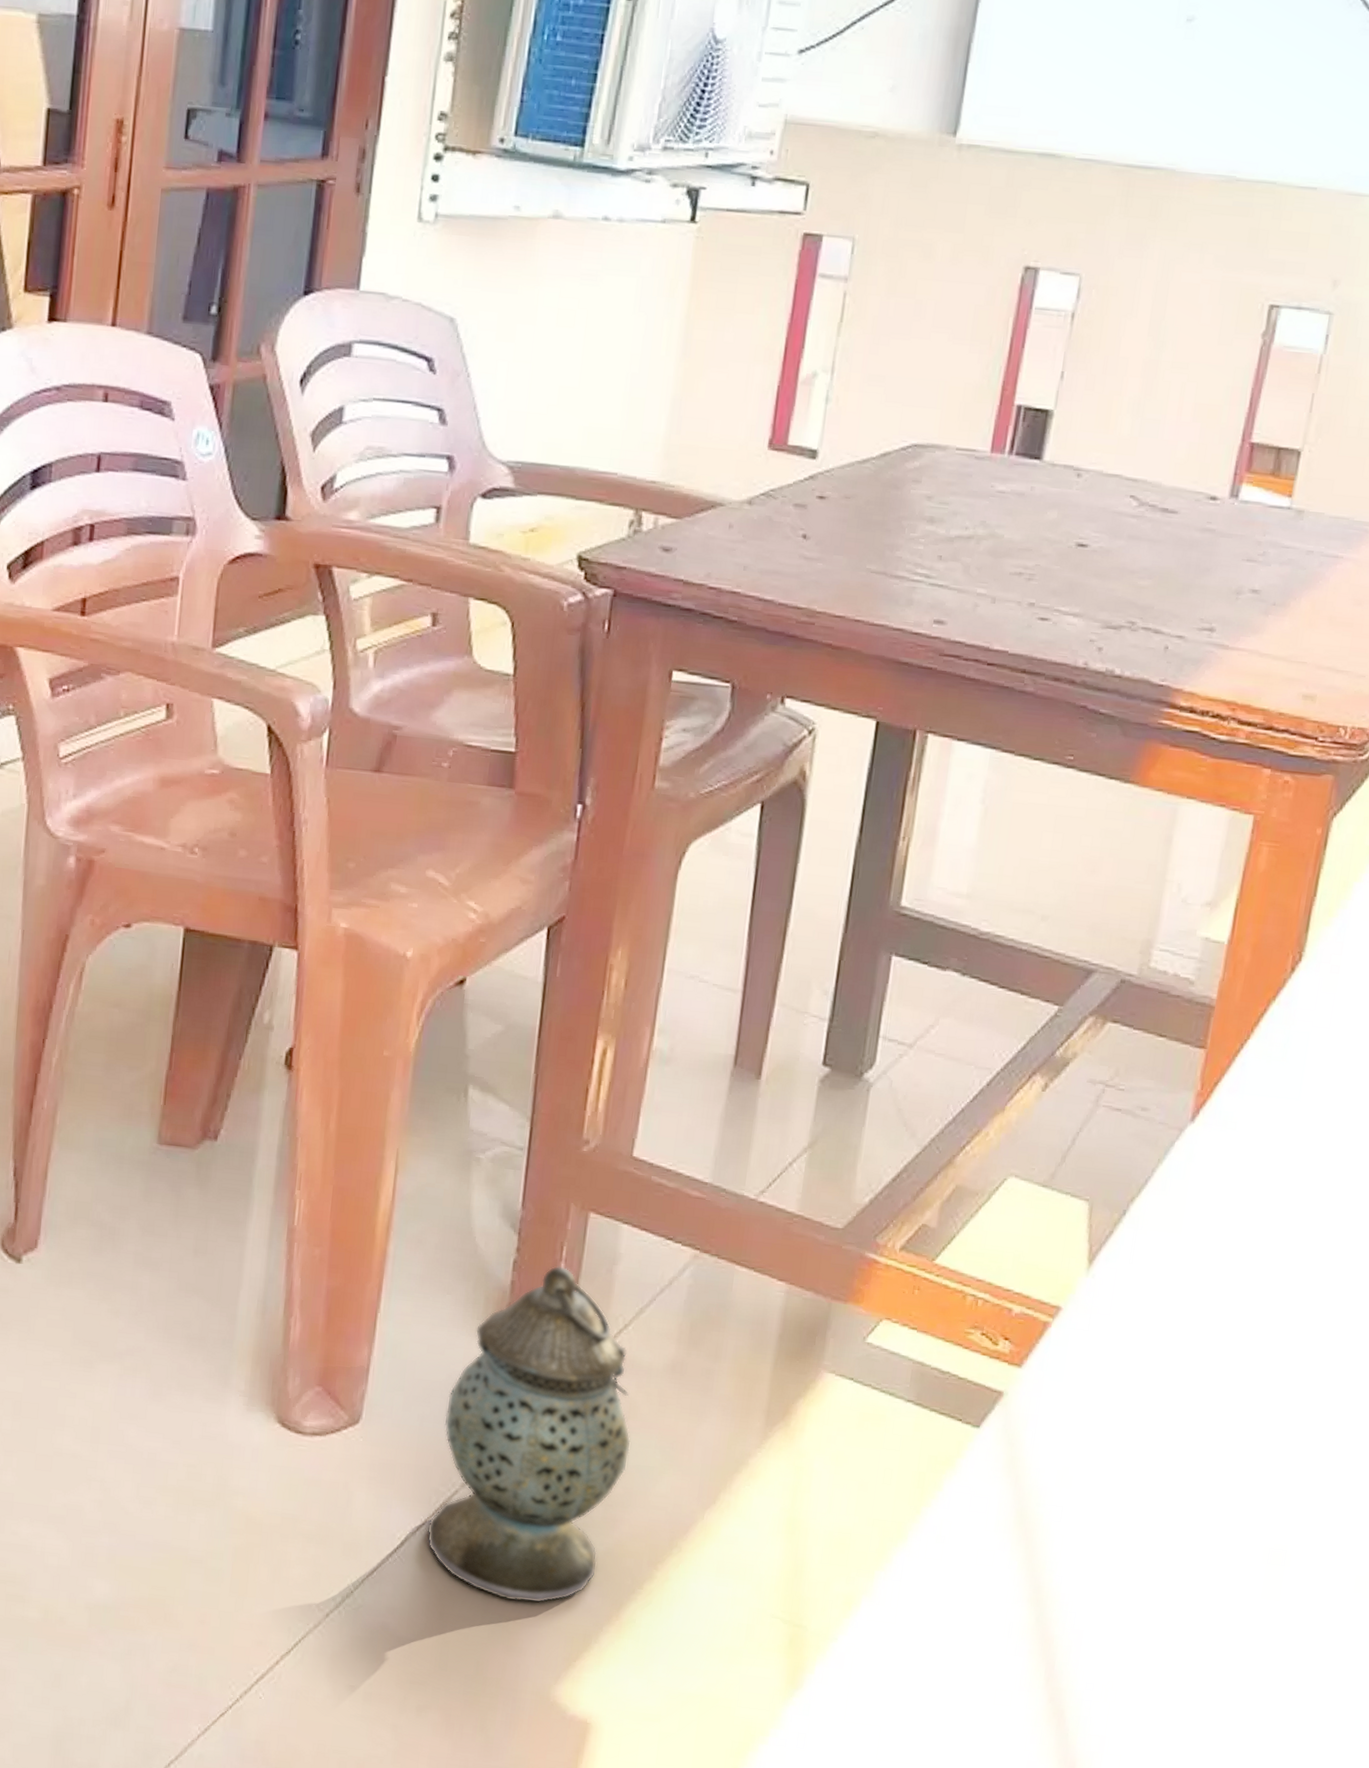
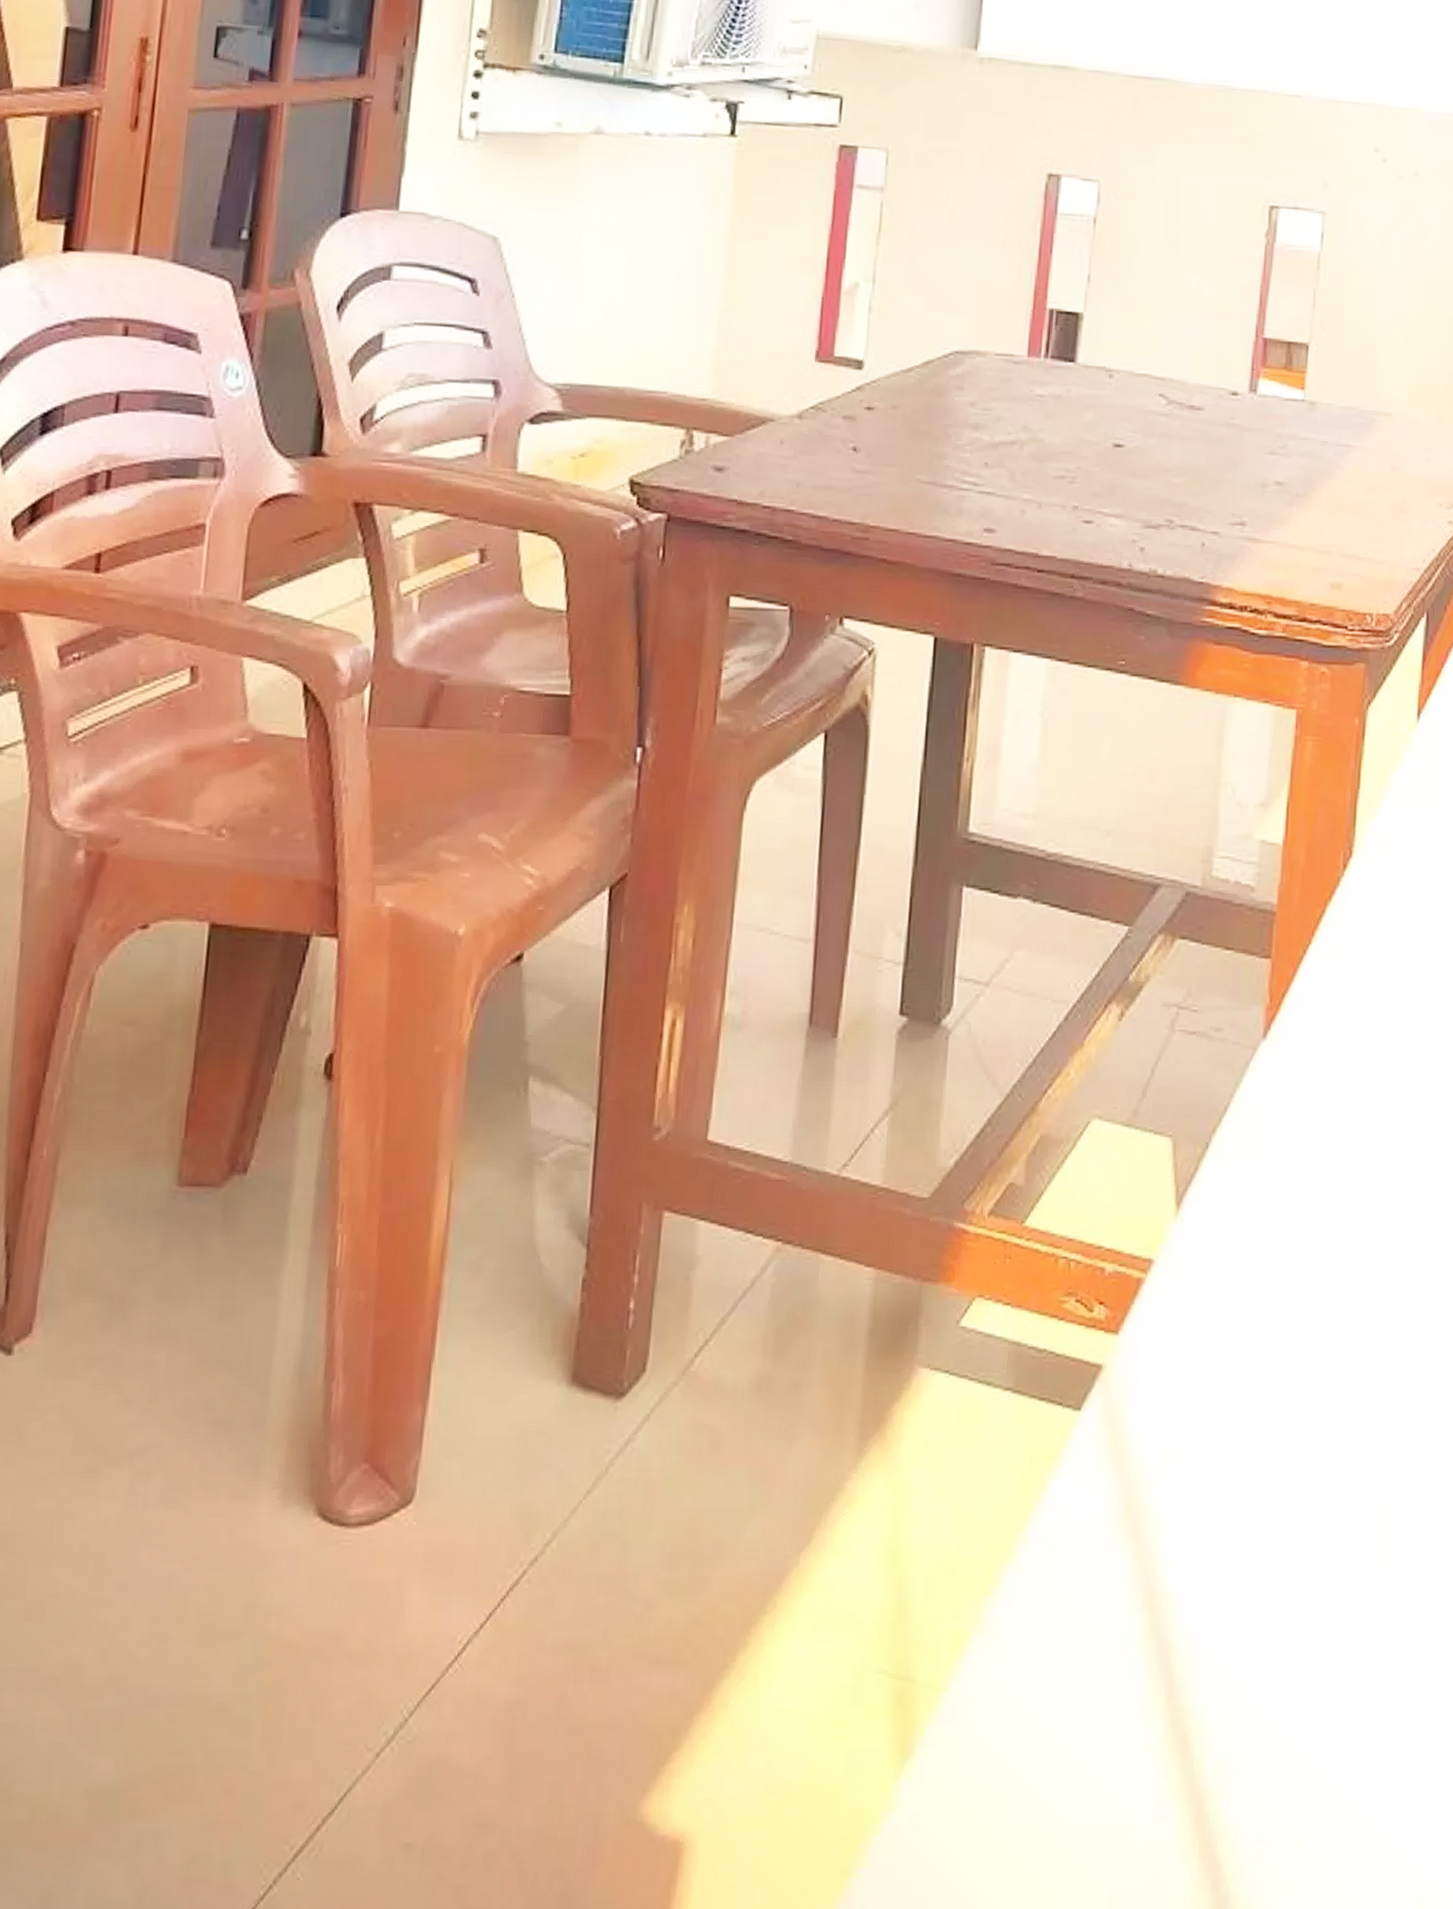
lantern: present [426,1265,631,1603] -> none [492,1279,717,1702]

